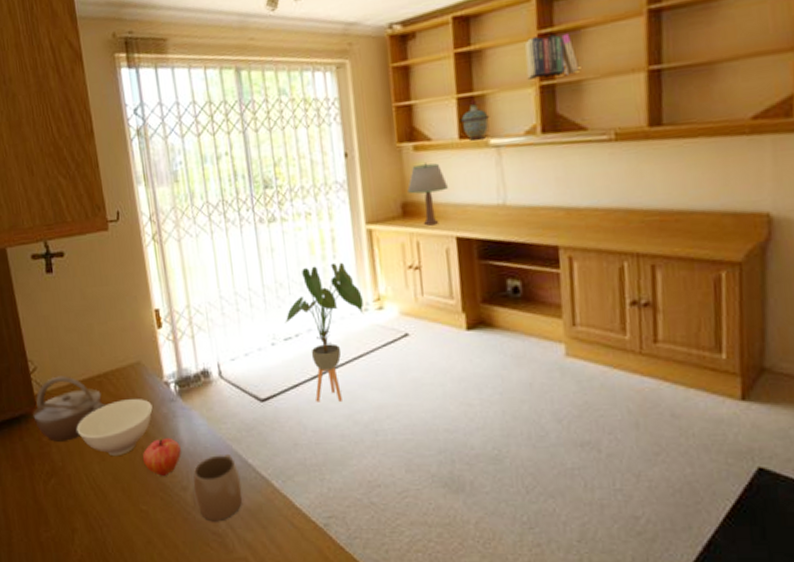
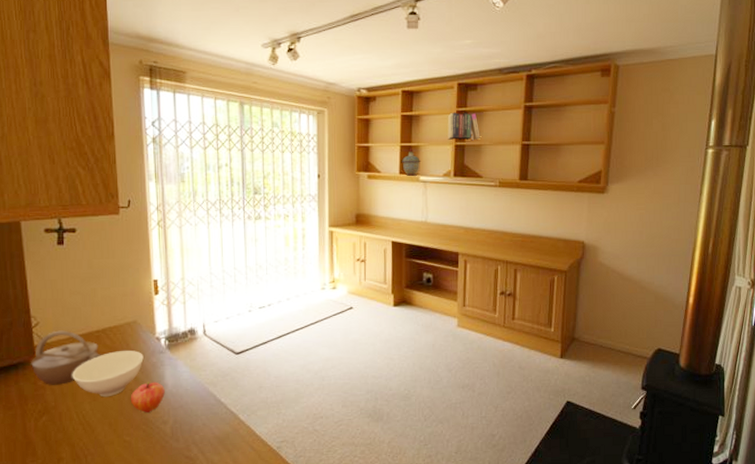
mug: present [193,453,242,520] -> none [174,394,214,447]
house plant: present [285,262,364,402] -> none [261,253,322,356]
table lamp: present [407,163,449,226] -> none [361,188,390,232]

